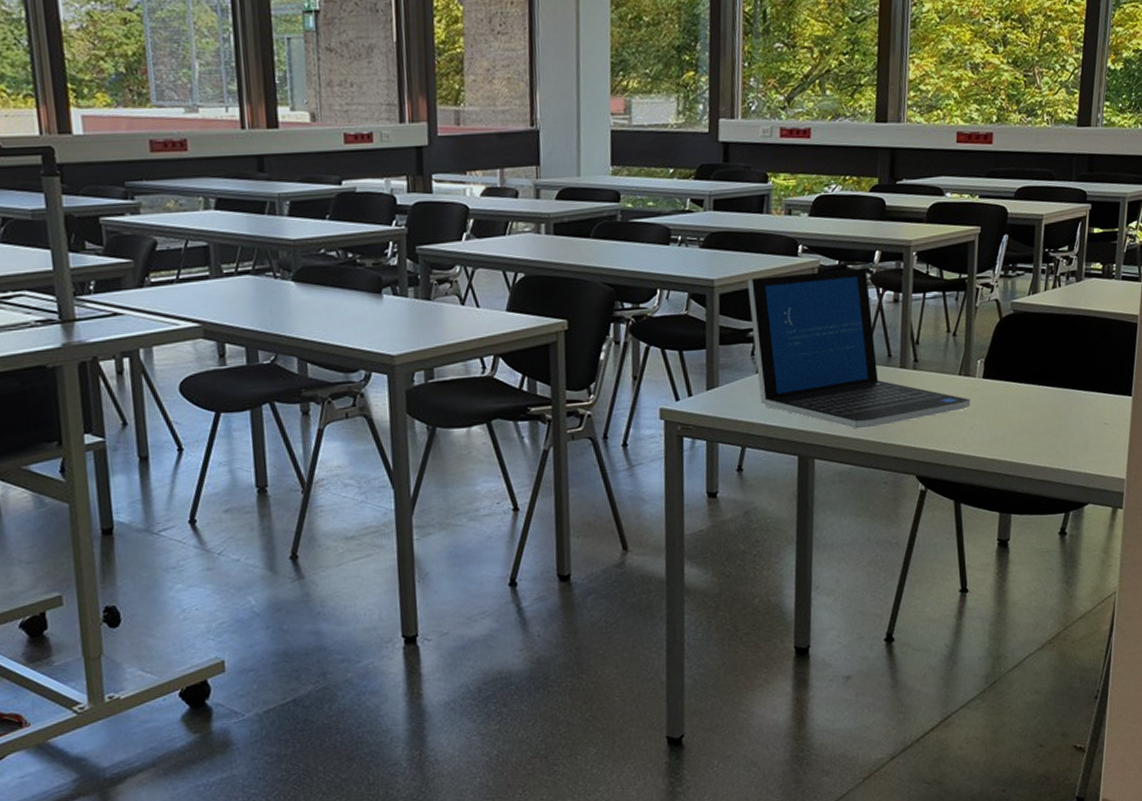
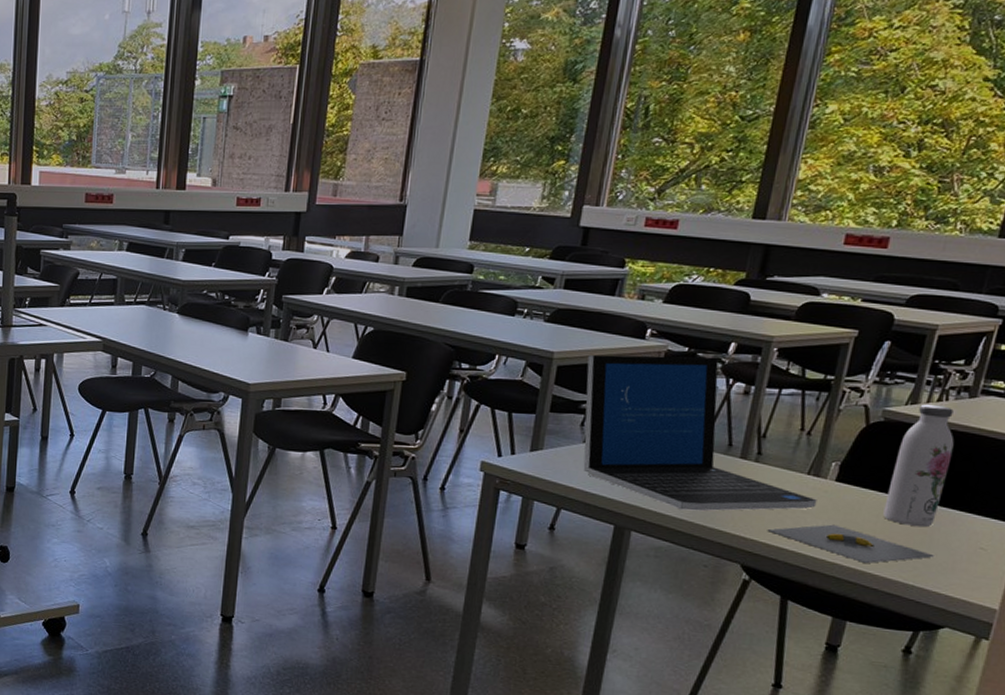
banana: none [933,421,1071,455] -> present [767,524,934,564]
water bottle: none [1025,291,1071,412] -> present [883,404,954,528]

